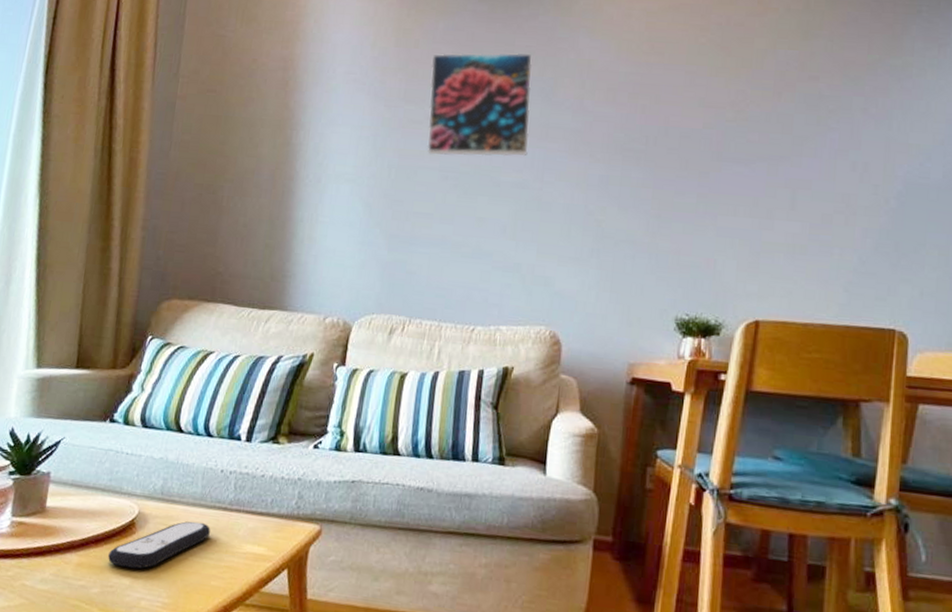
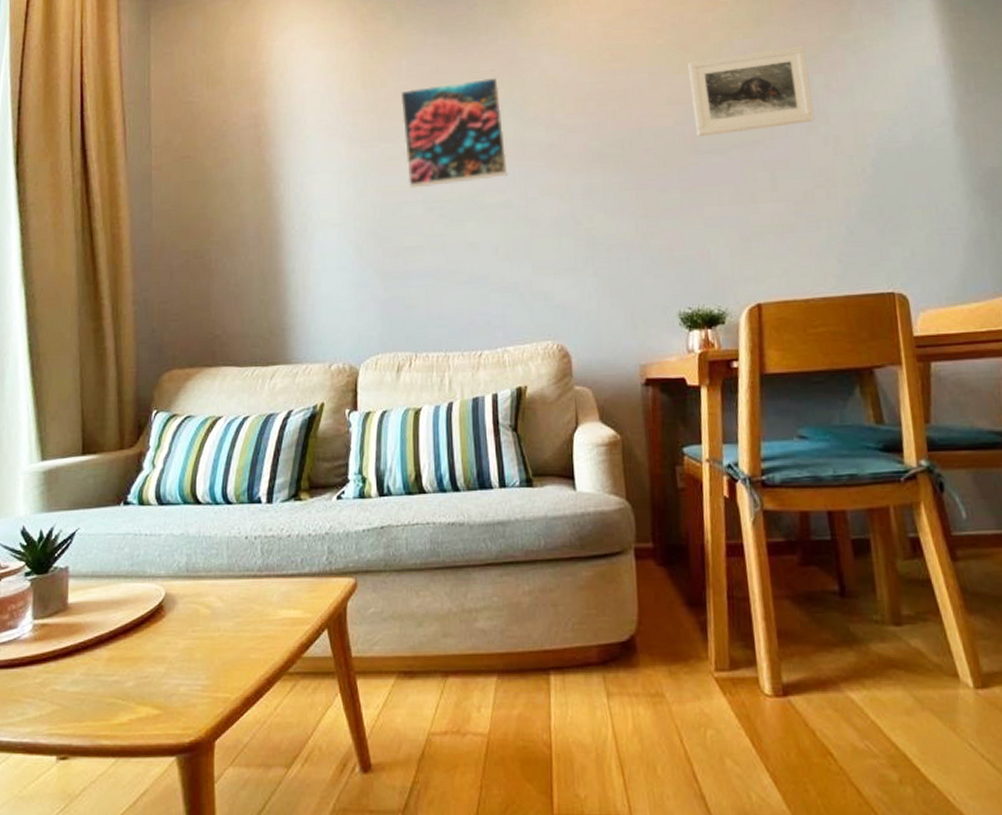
remote control: present [108,521,211,569] -> none [140,594,242,655]
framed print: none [724,64,849,146] -> present [688,45,815,137]

